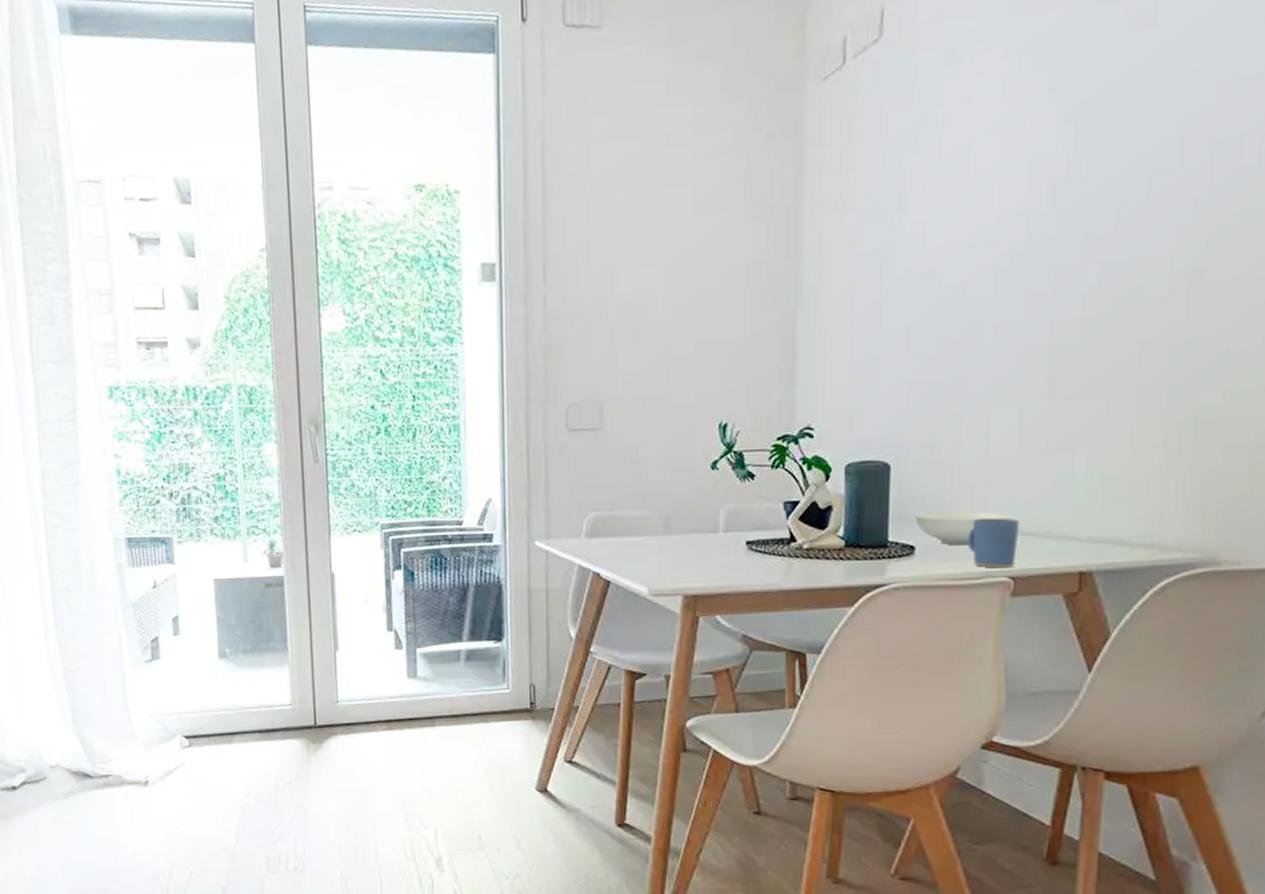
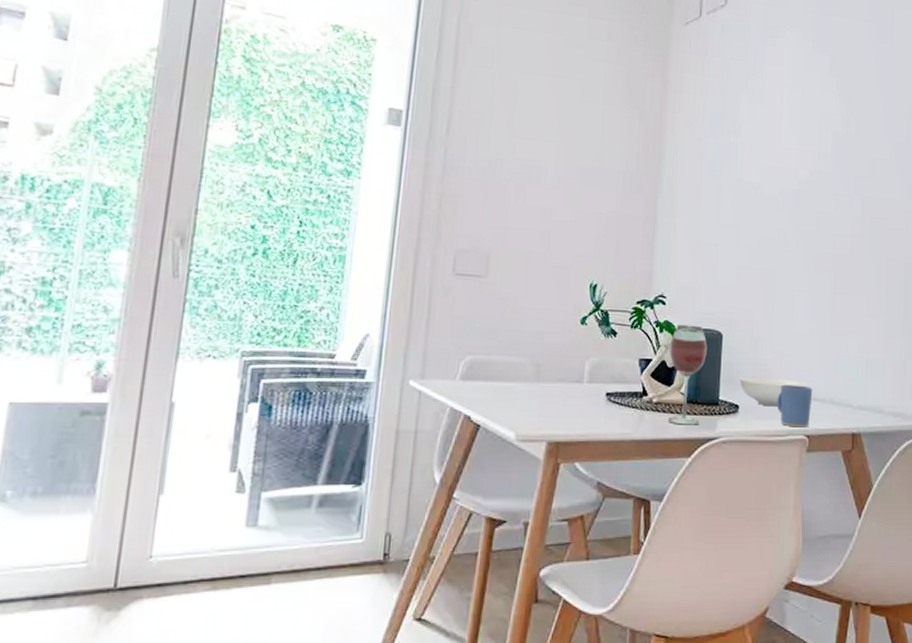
wineglass: none [821,457,870,572] -> present [669,324,707,425]

